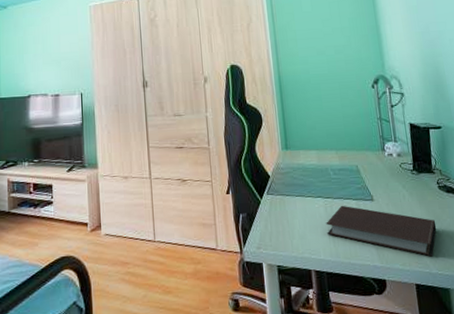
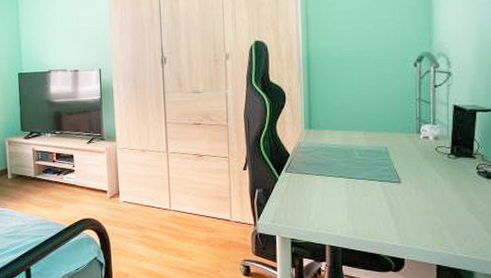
notebook: present [326,205,437,257] -> none [346,186,469,241]

